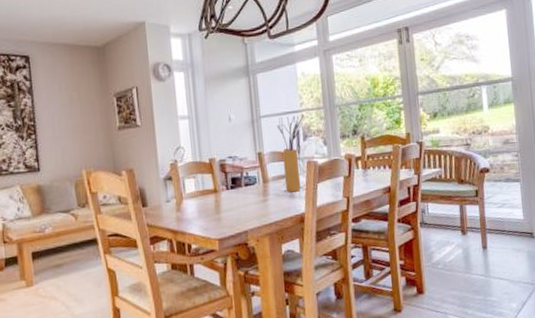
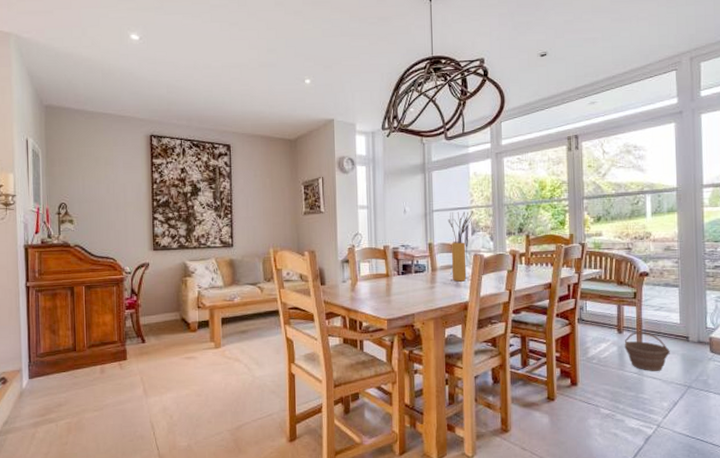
basket: none [468,230,516,272] -> present [624,331,670,371]

